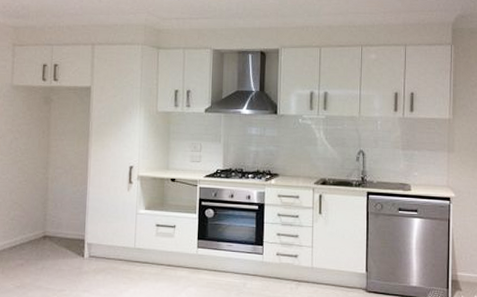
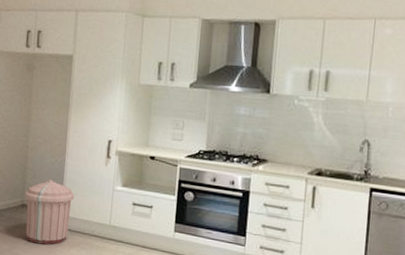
trash can: none [46,208,98,274] -> present [24,179,75,245]

